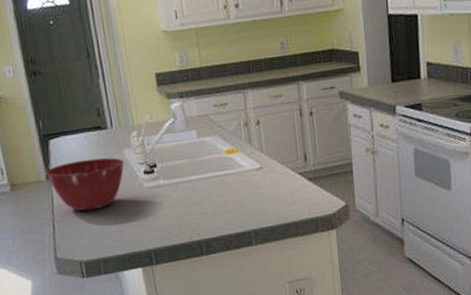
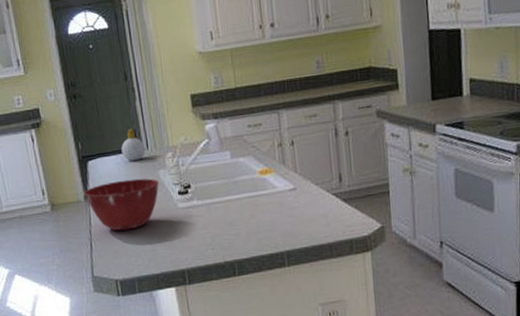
soap bottle: none [84,107,110,140] -> present [121,129,145,161]

